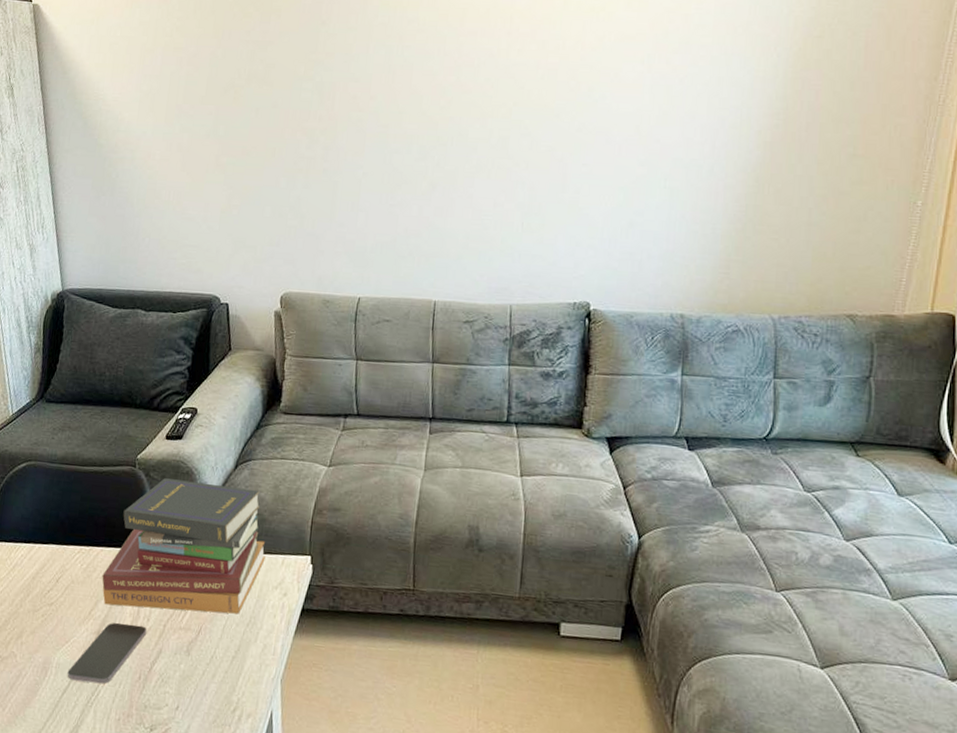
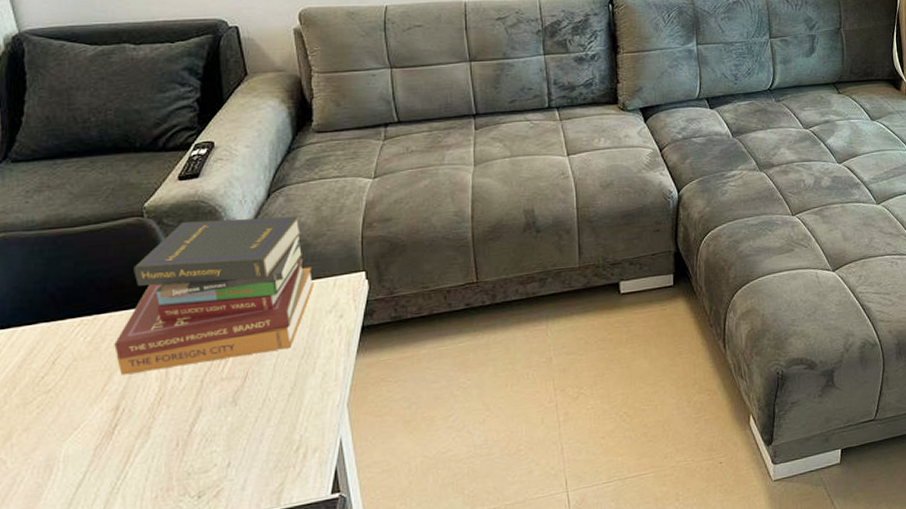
smartphone: present [67,622,147,684] -> none [80,387,181,470]

